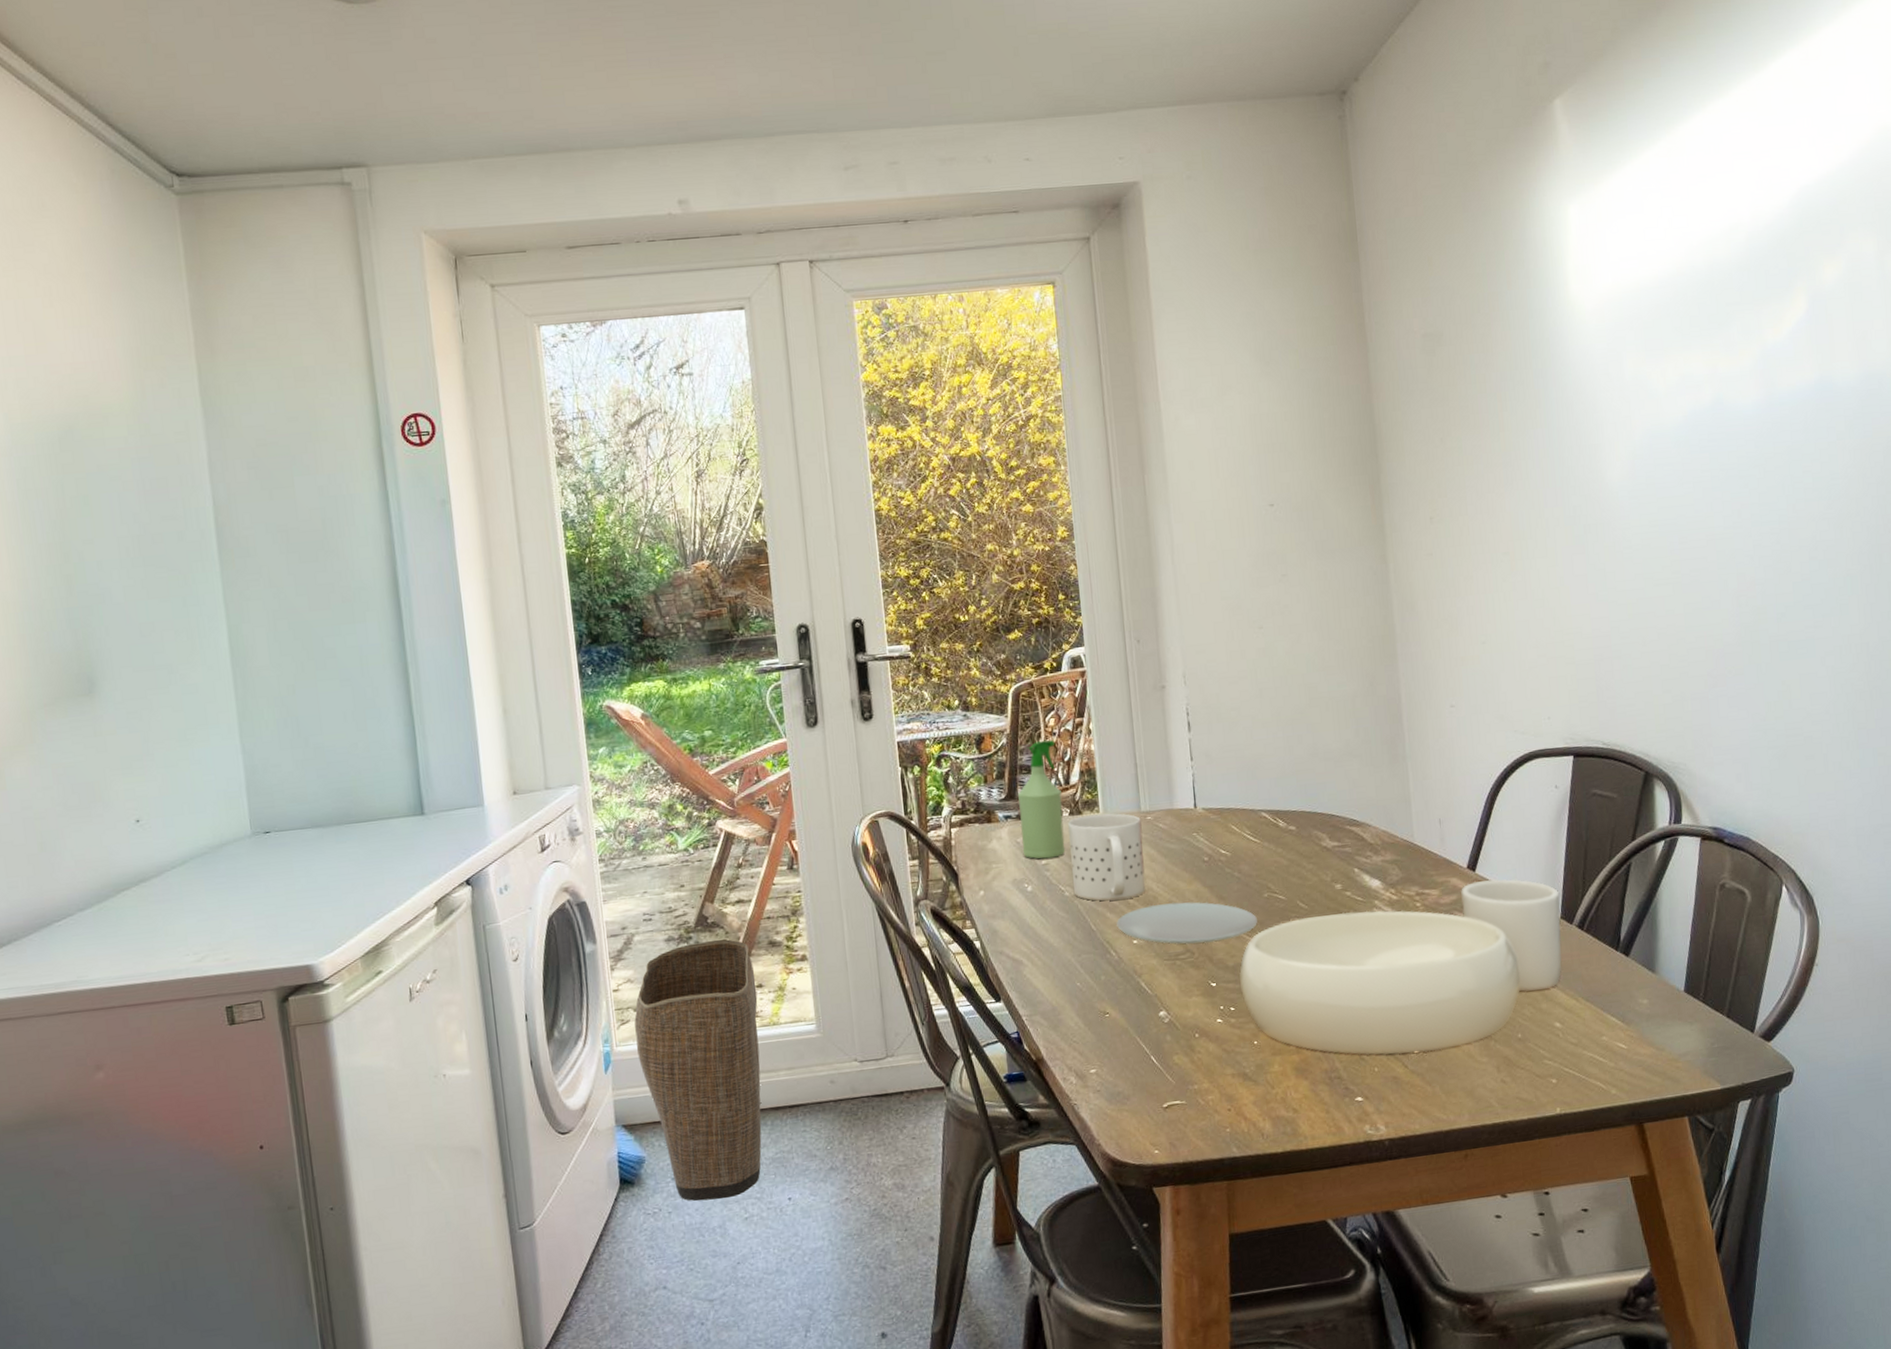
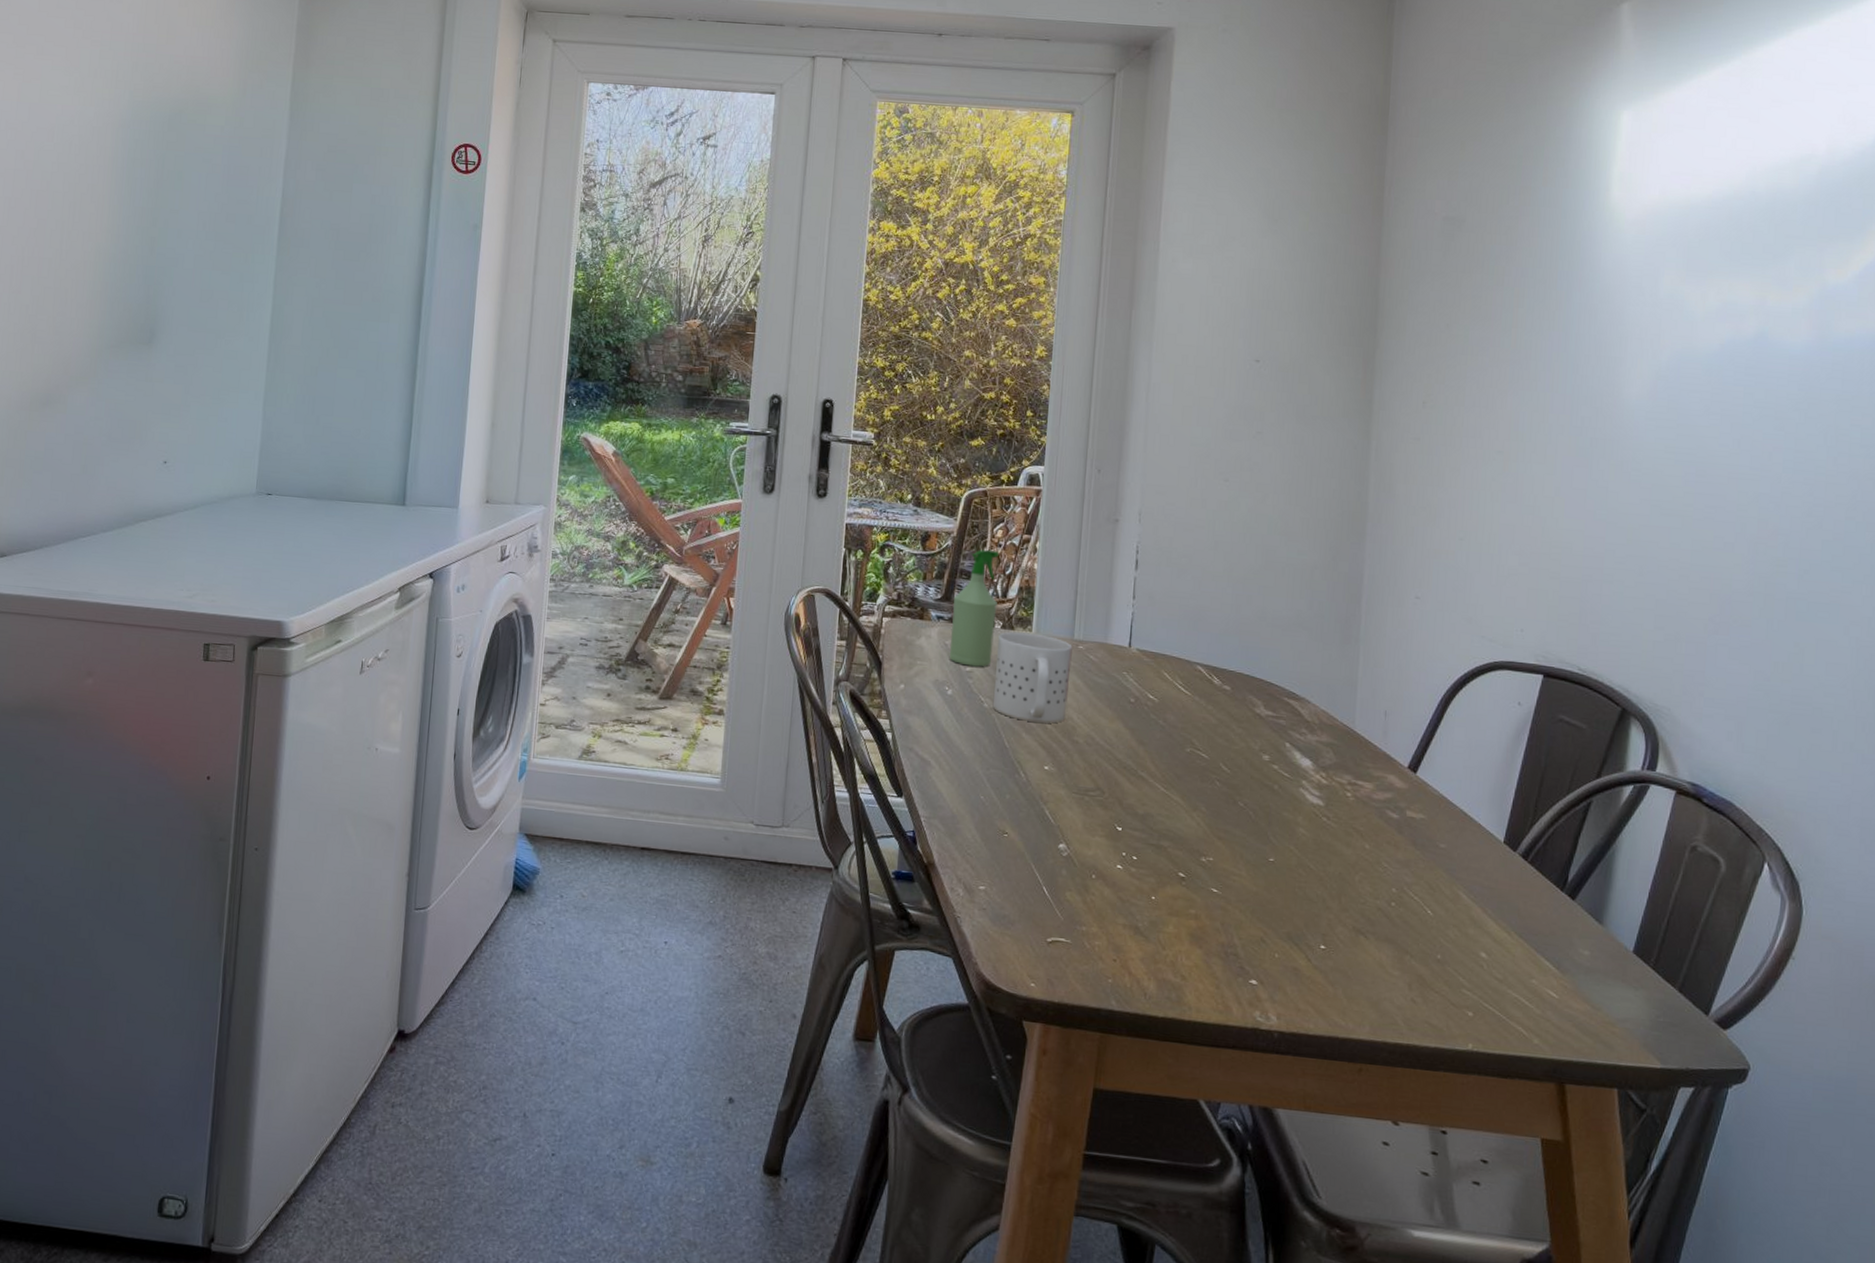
laundry basket: present [634,939,762,1202] -> none [551,675,673,928]
plate: present [1116,902,1257,945] -> none [1030,734,1175,787]
bowl: present [1238,910,1521,1055] -> none [1146,781,1450,952]
mug: present [1461,878,1562,992] -> none [1395,784,1506,915]

